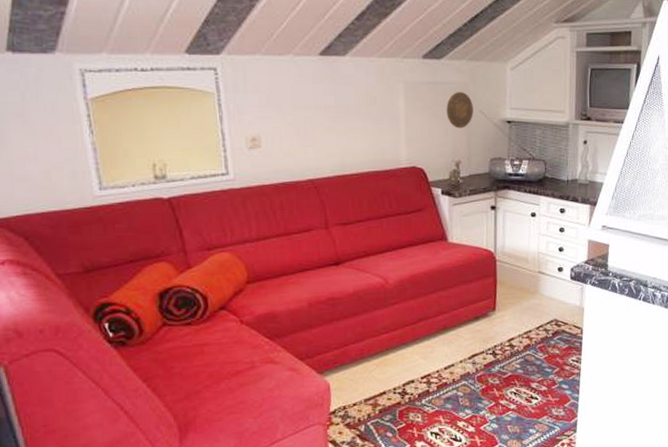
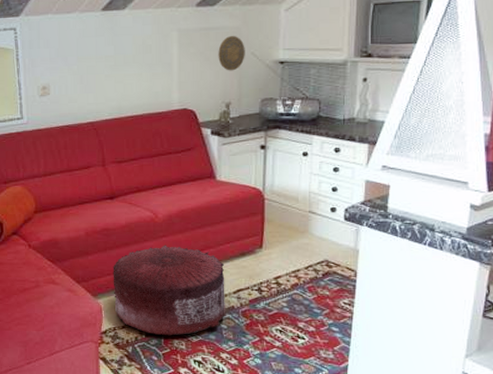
pouf: none [340,312,462,410] -> present [113,245,226,336]

